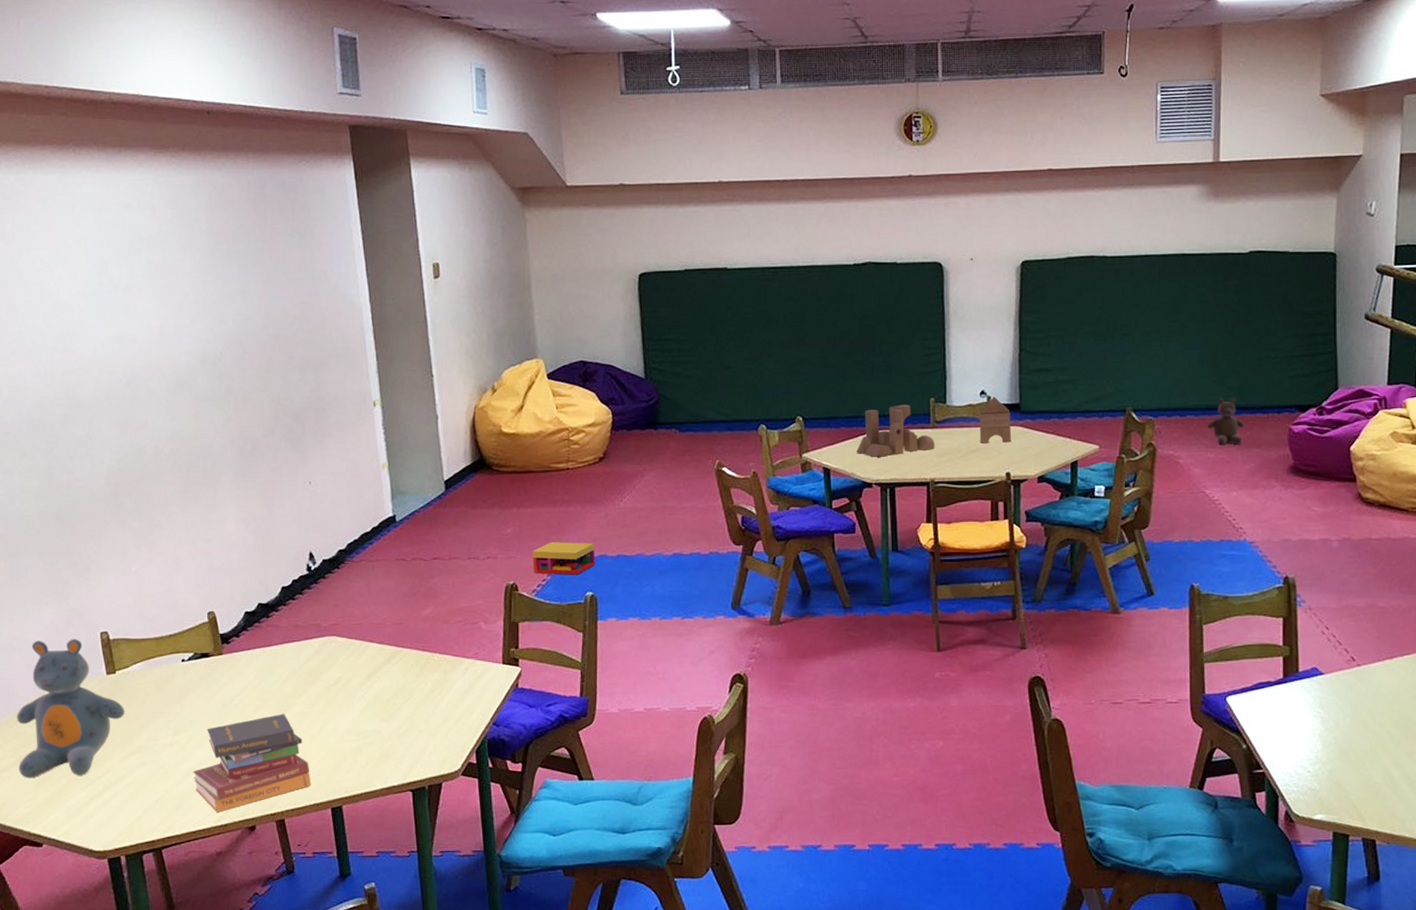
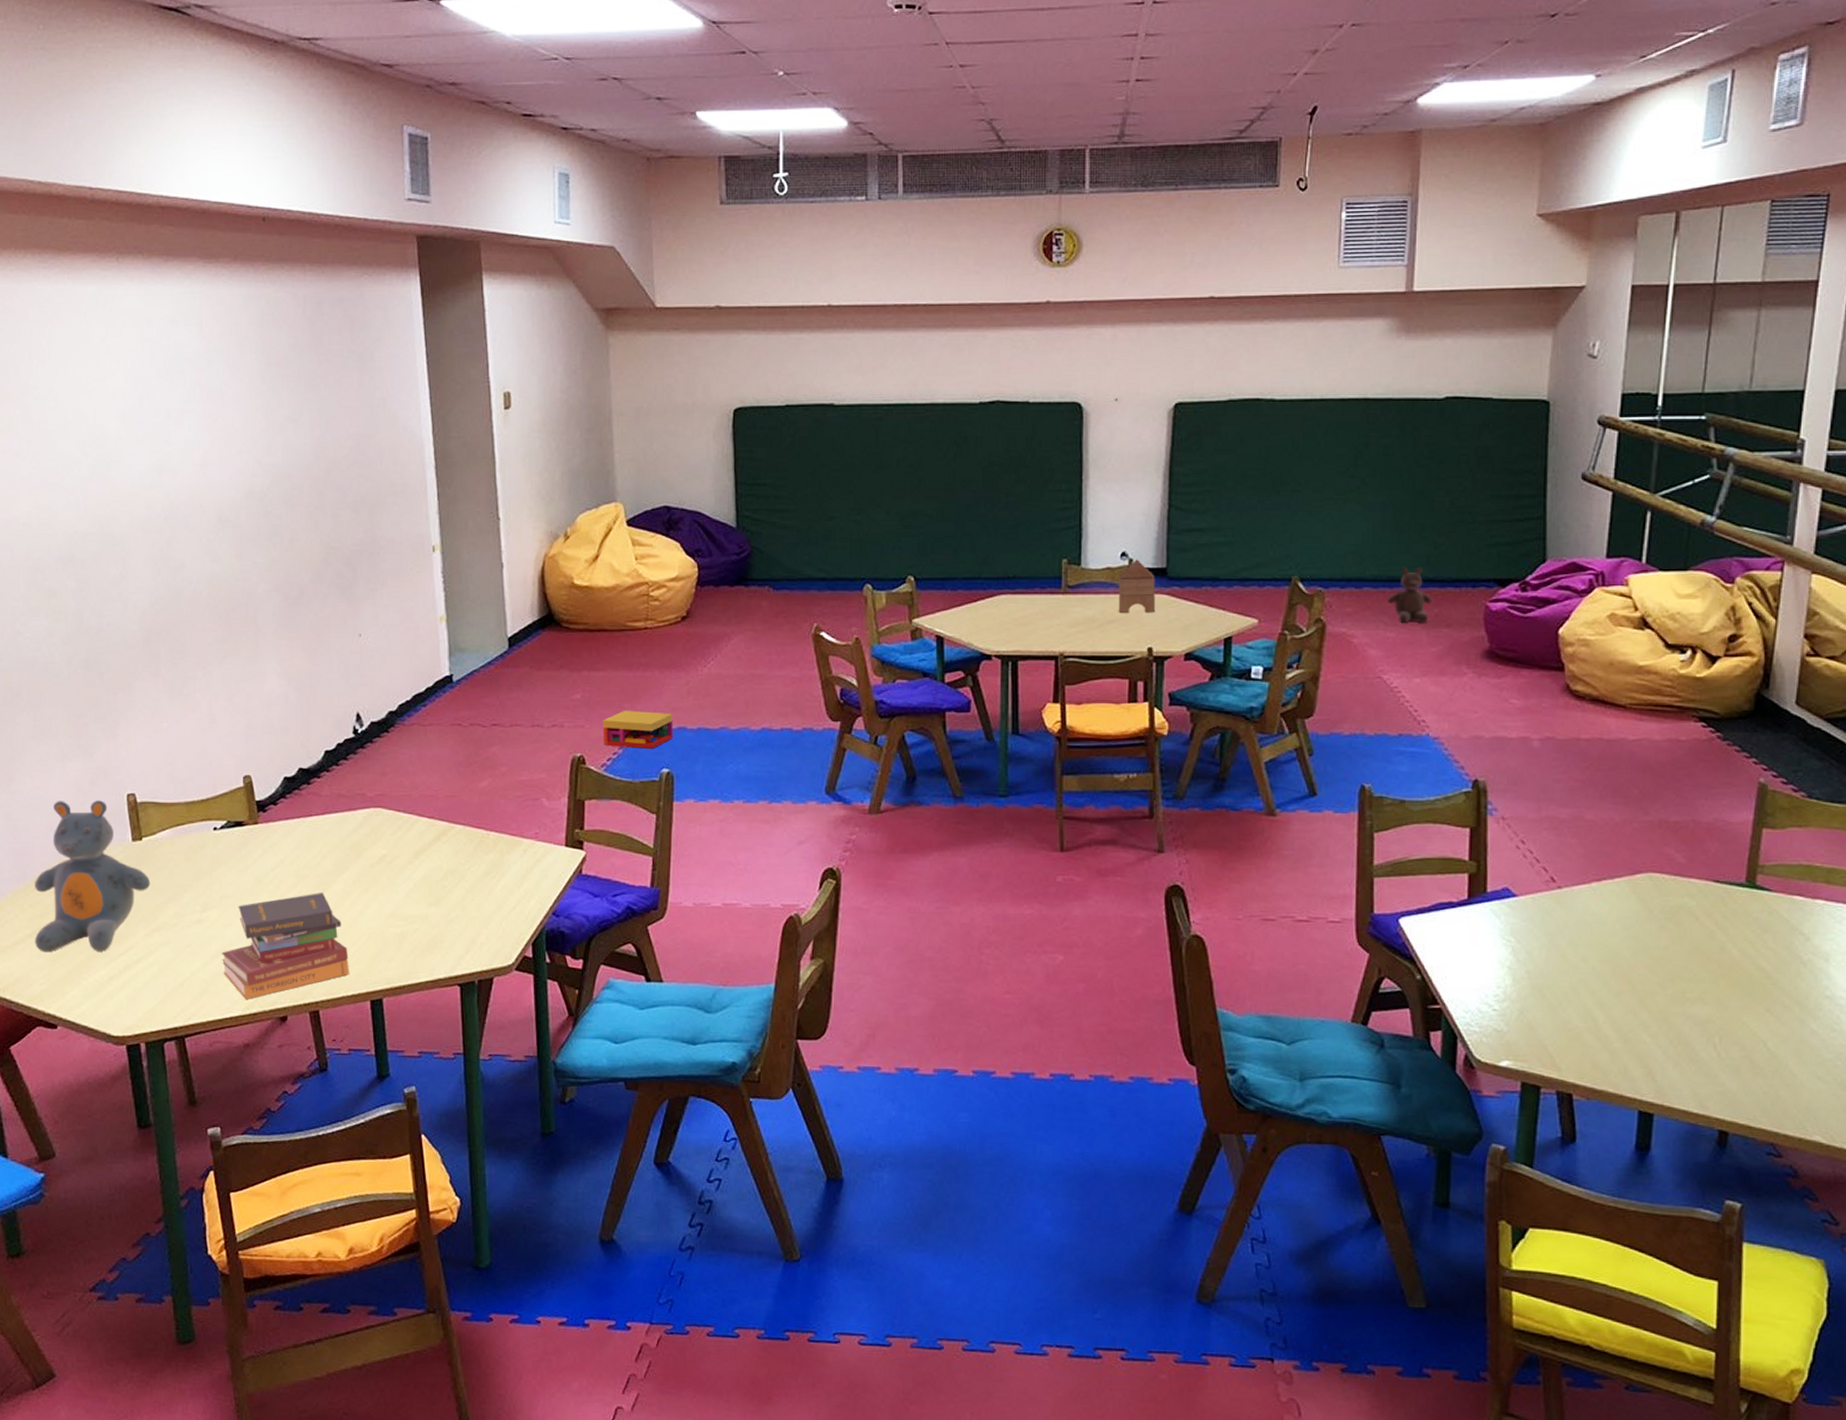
building blocks: present [857,404,935,457] -> none [975,566,1066,625]

